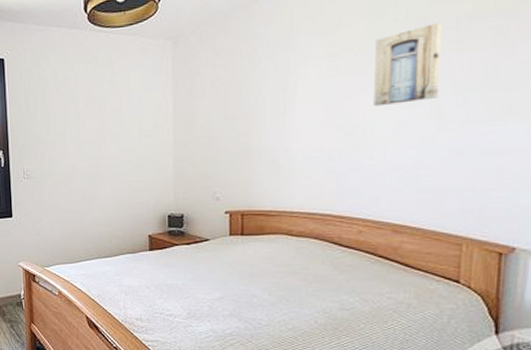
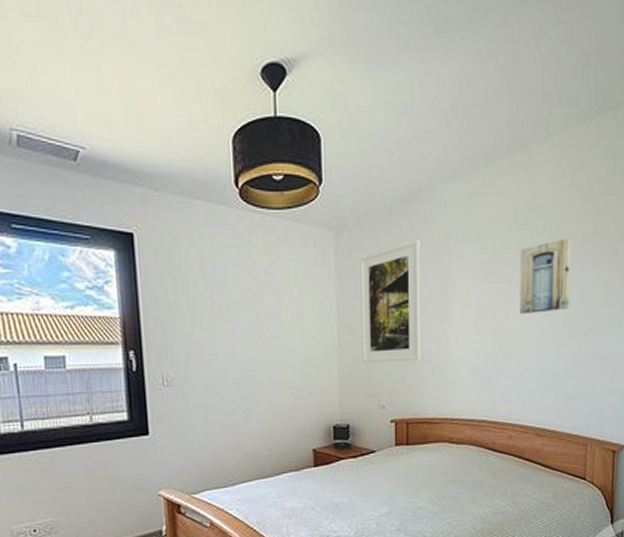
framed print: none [197,40,259,159] -> present [360,239,421,364]

